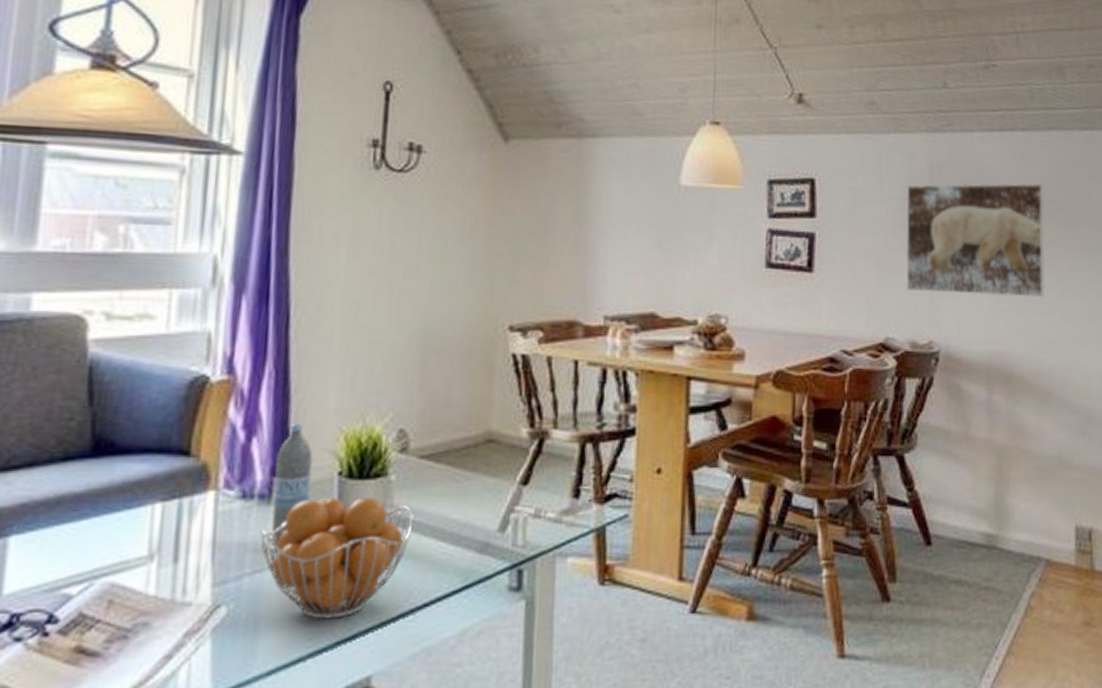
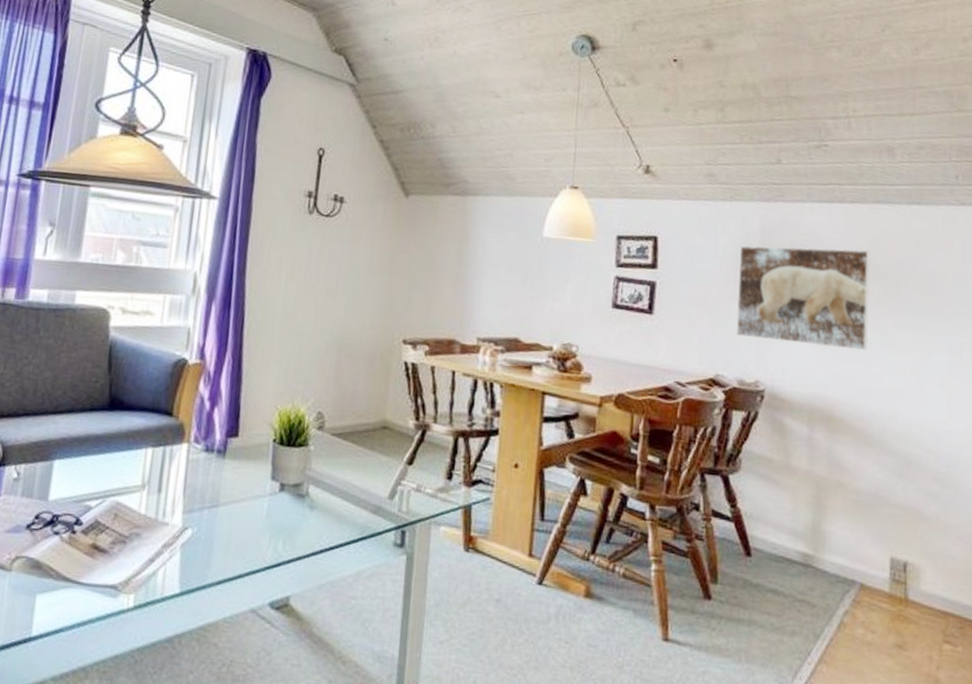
fruit basket: present [260,497,414,620] -> none [217,457,326,550]
water bottle: present [271,423,313,543] -> none [224,399,256,487]

